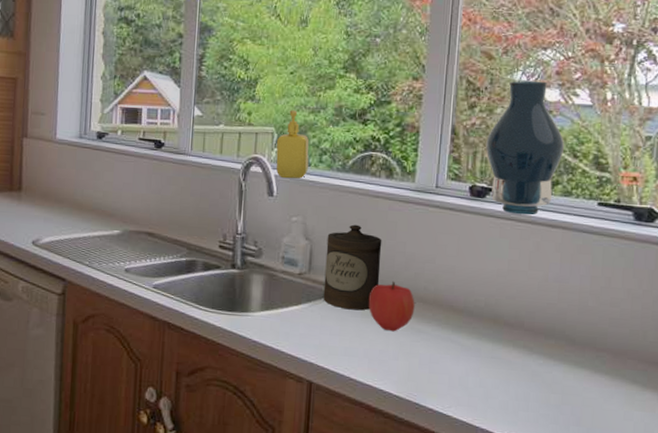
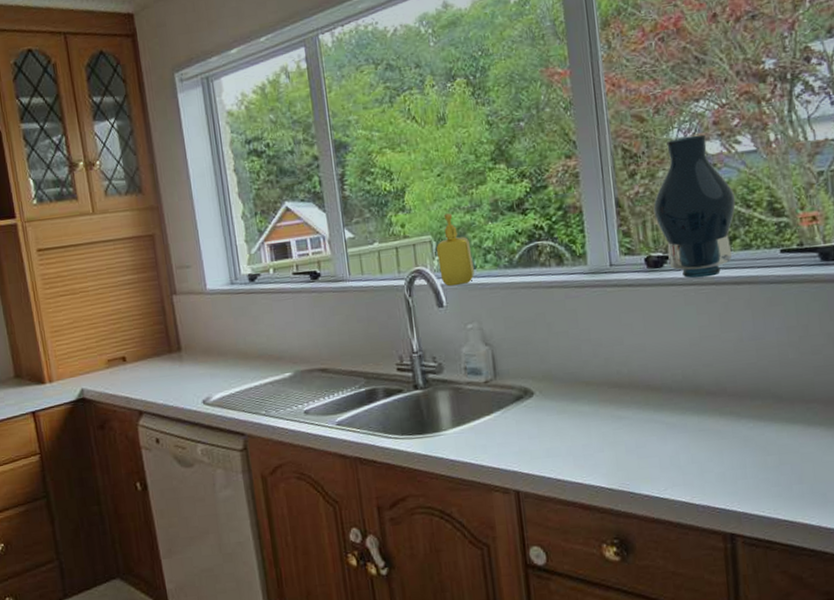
canister: present [323,224,382,310] -> none [507,319,570,409]
fruit: present [368,281,415,332] -> none [561,371,612,424]

